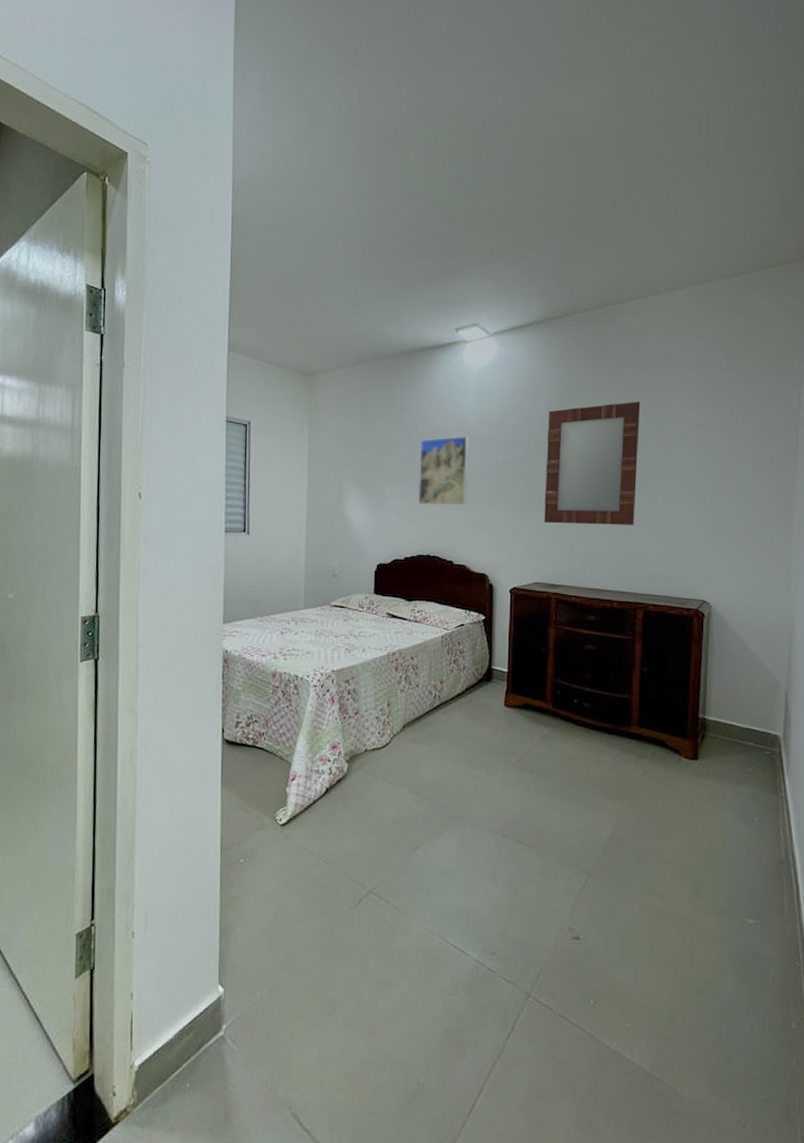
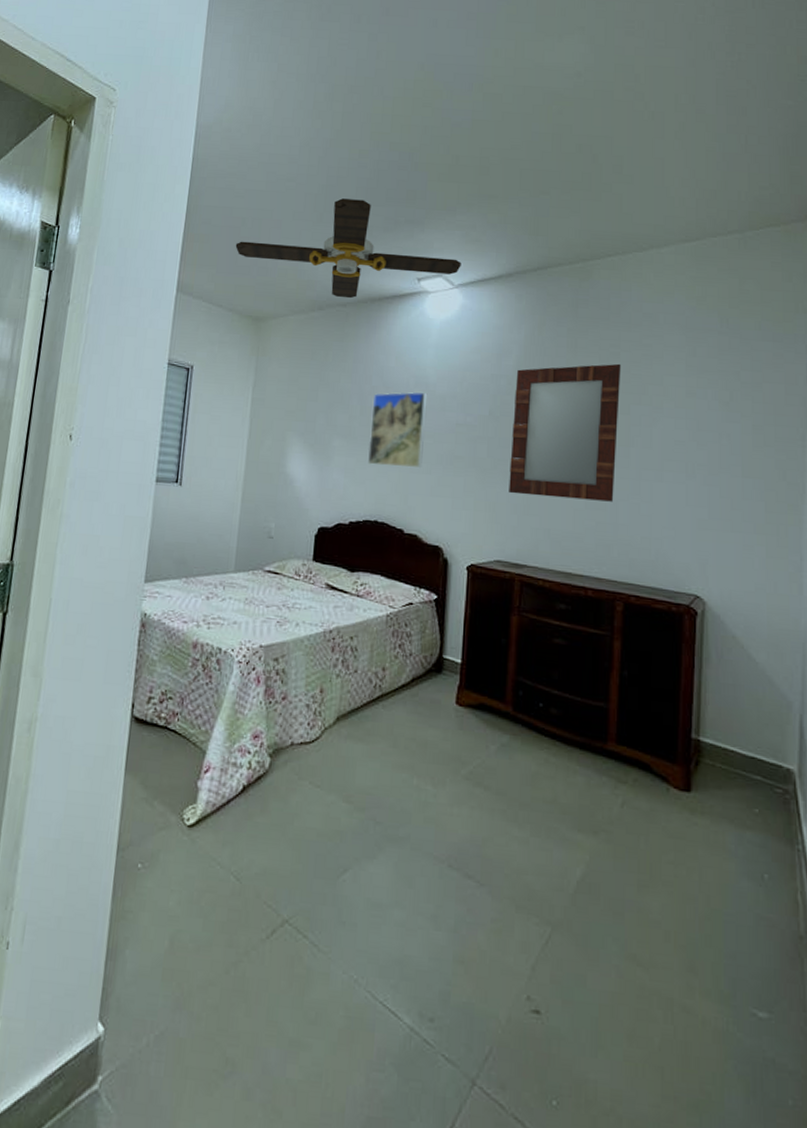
ceiling fan: none [281,252,495,351] -> present [235,198,461,299]

